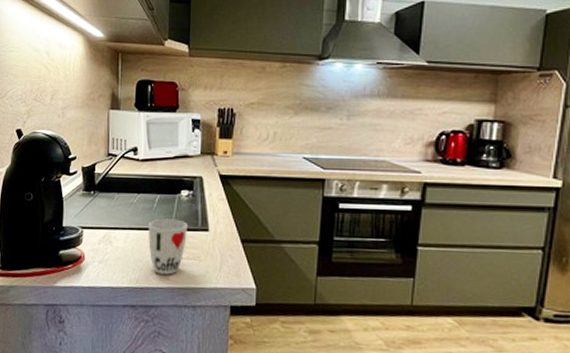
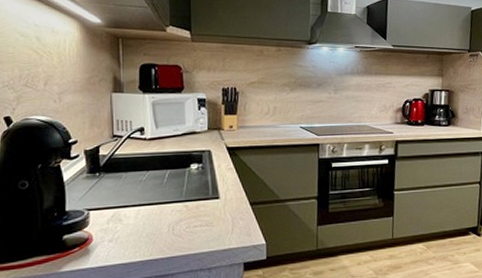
cup: present [148,218,187,275] -> none [160,191,199,244]

